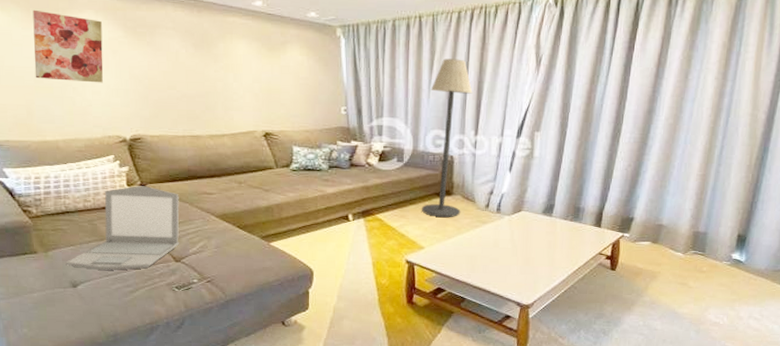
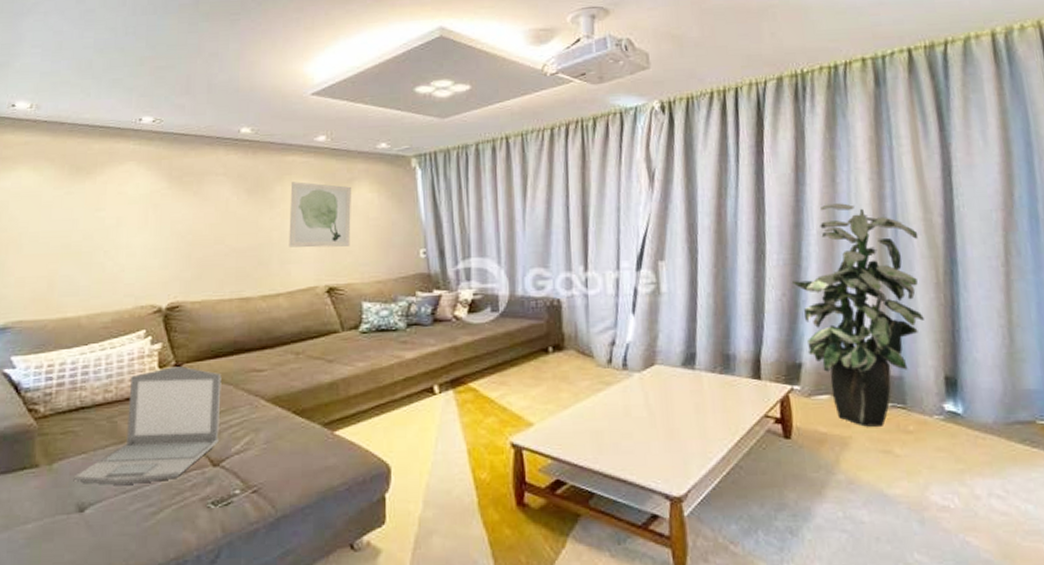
wall art: present [33,9,103,83] -> none [62,166,144,244]
wall art: none [231,40,284,100] -> present [289,181,351,248]
floor lamp: present [422,58,473,218] -> none [525,181,577,381]
indoor plant: none [637,96,744,267] -> present [791,203,924,428]

